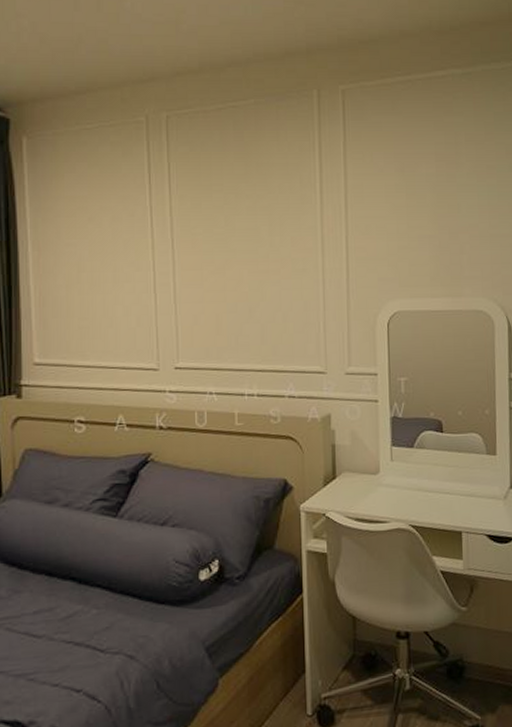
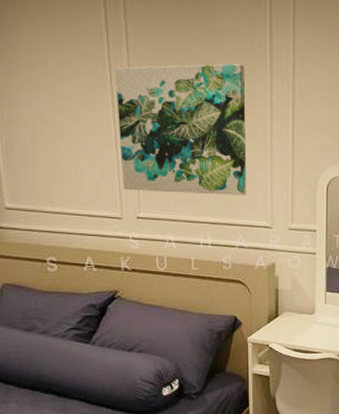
wall art: none [155,198,296,339] -> present [114,64,246,195]

